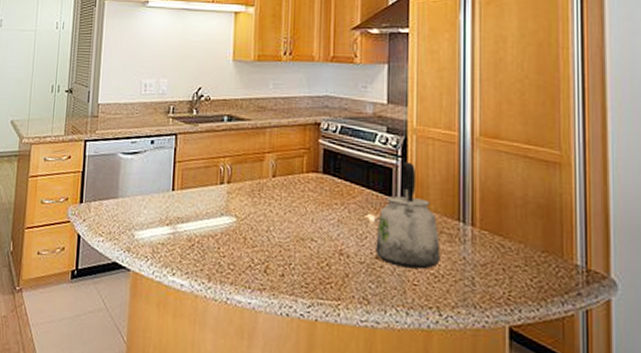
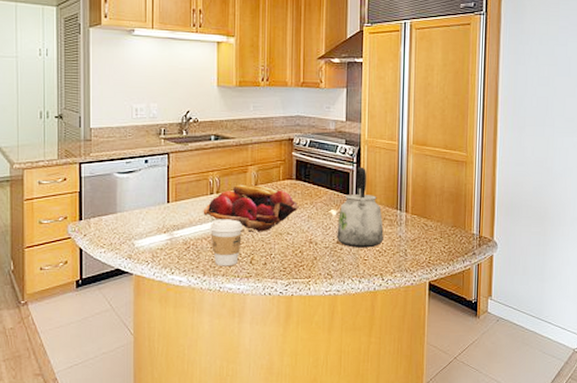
fruit basket: none [211,174,327,235] -> present [203,184,299,232]
coffee cup: none [218,214,257,274] -> present [210,219,243,266]

